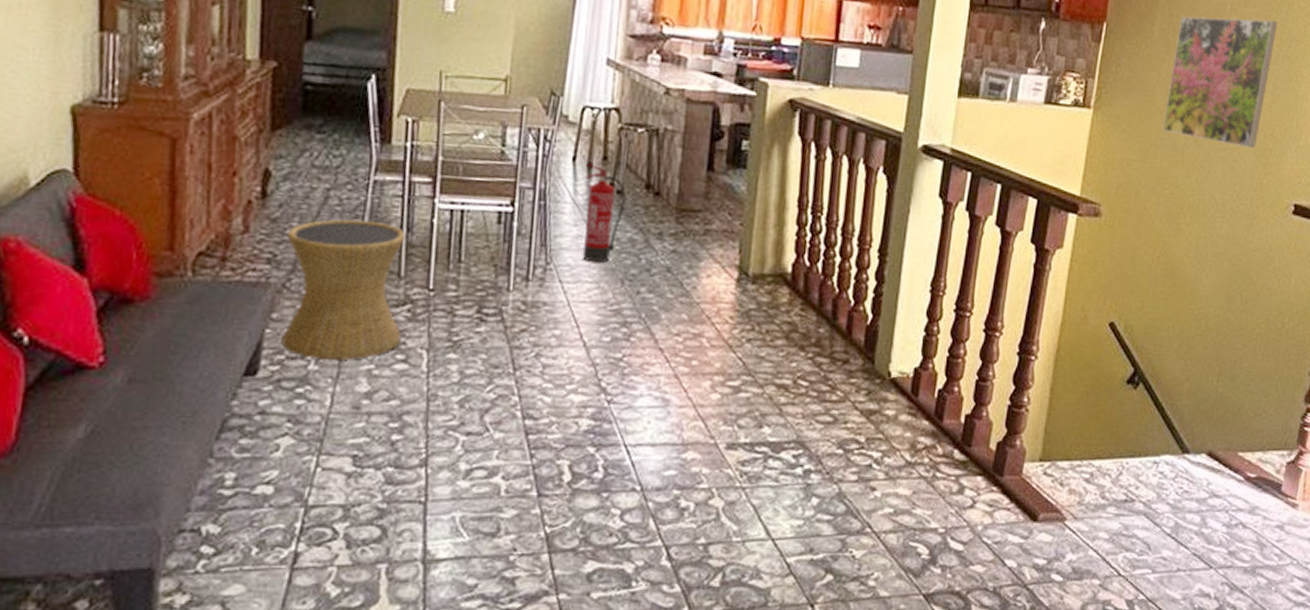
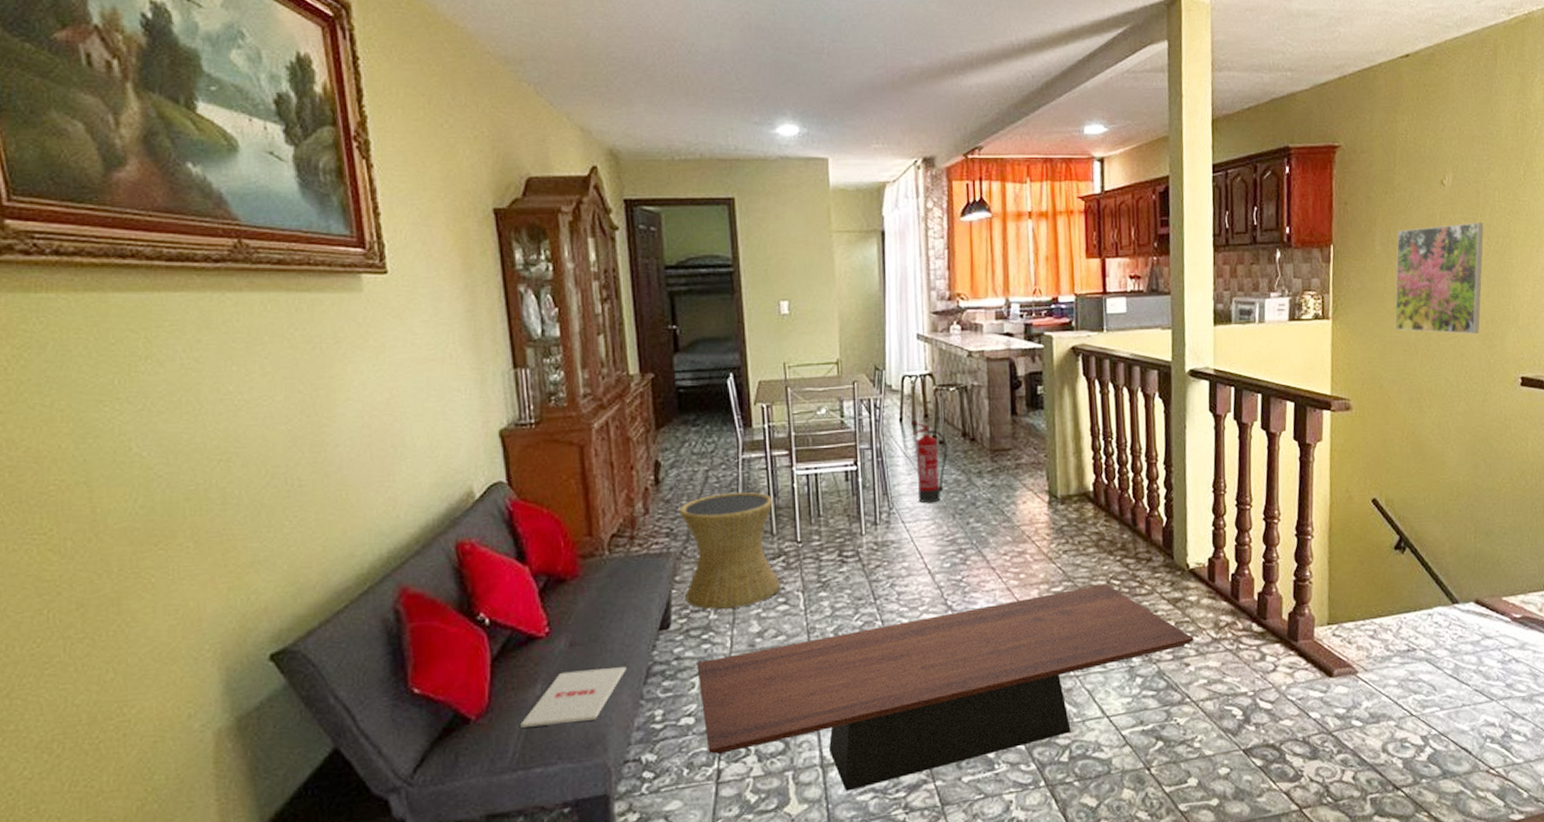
magazine: none [52,413,196,477] -> present [520,667,626,728]
coffee table: none [284,383,885,595] -> present [696,584,1194,791]

